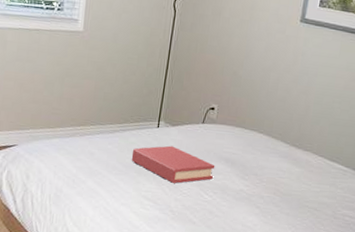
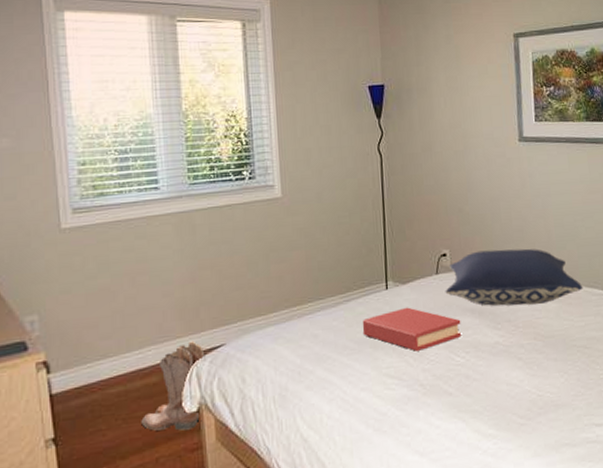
pillow: none [207,111,326,167] -> present [445,248,583,306]

